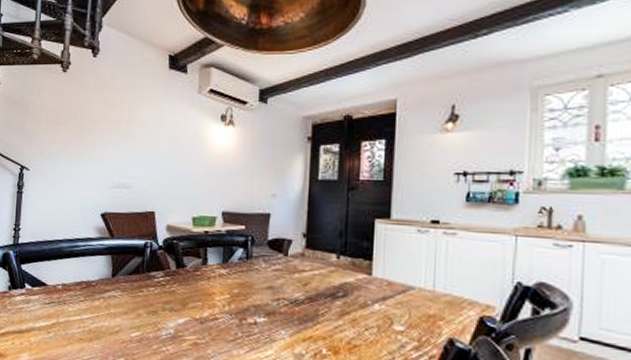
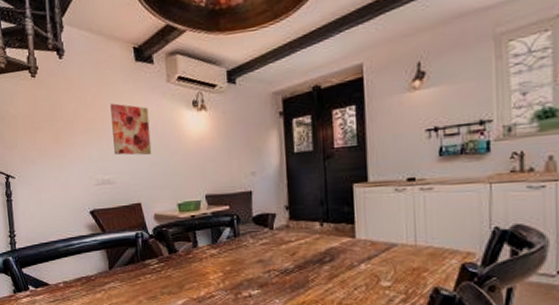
wall art: none [135,108,175,164] -> present [110,103,152,155]

